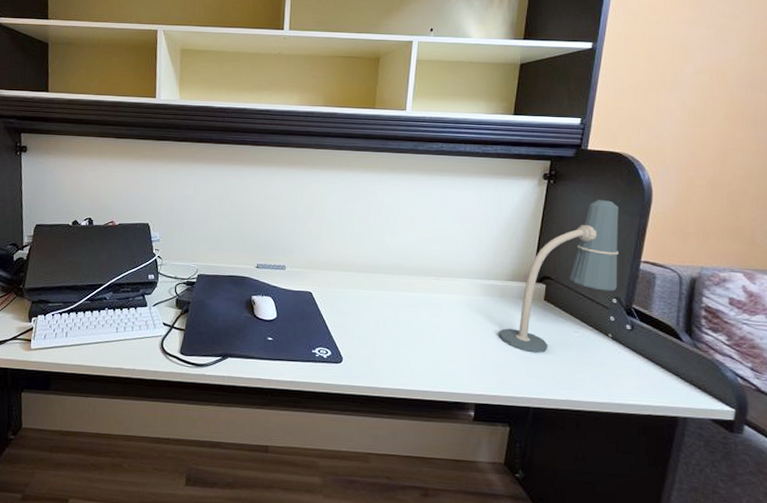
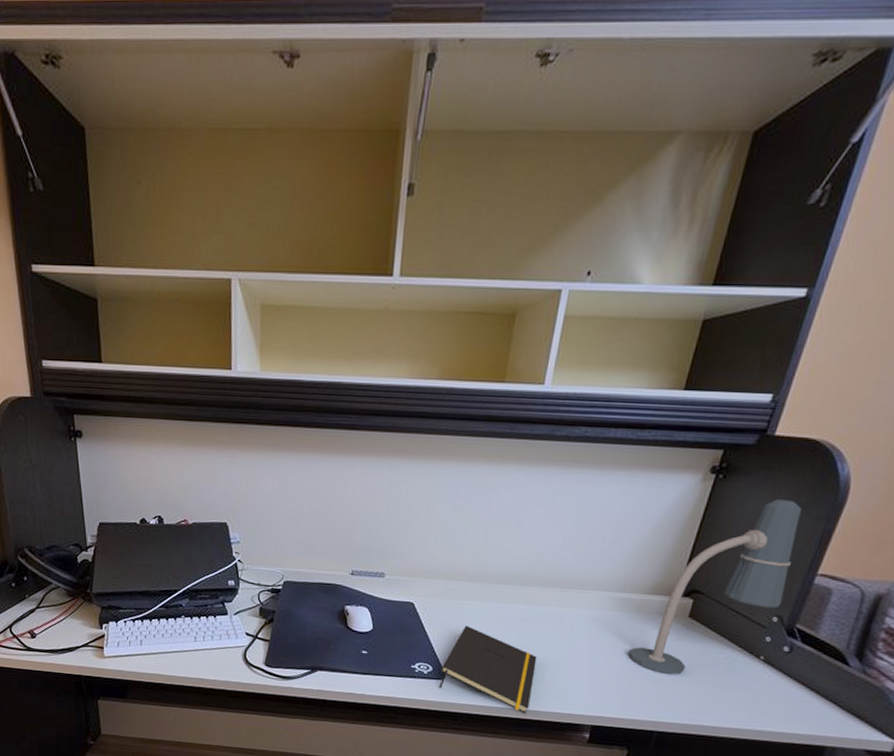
notepad: none [338,312,421,394] -> present [439,626,537,713]

